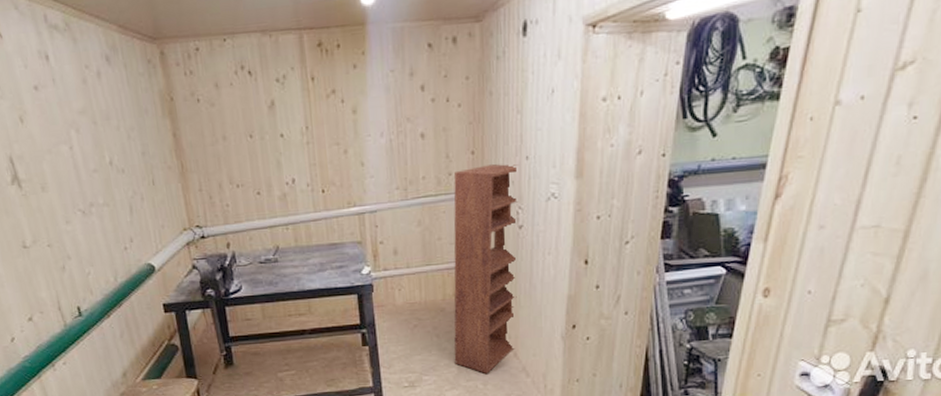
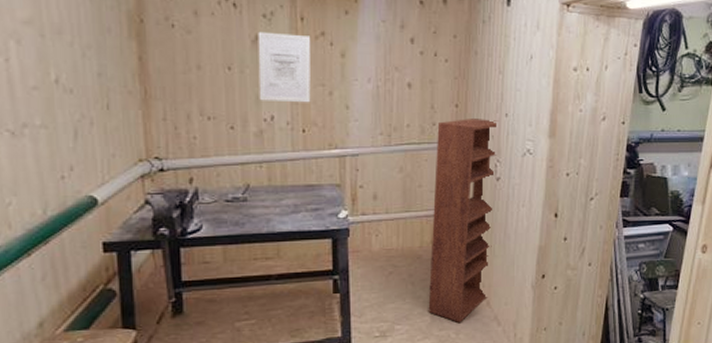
wall art: none [273,95,327,165] -> present [258,31,311,103]

